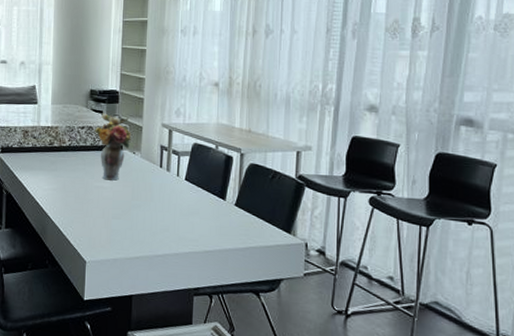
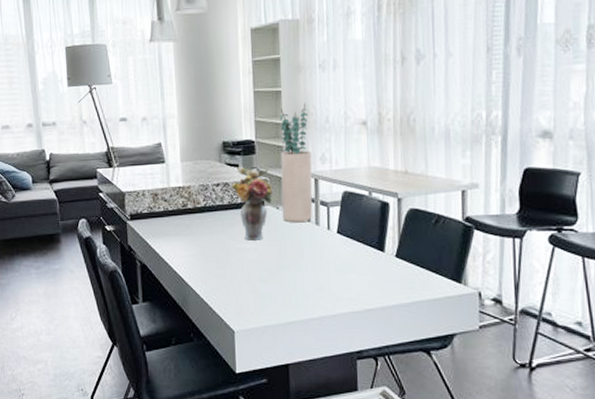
vase: none [138,61,168,168] -> present [280,102,313,223]

